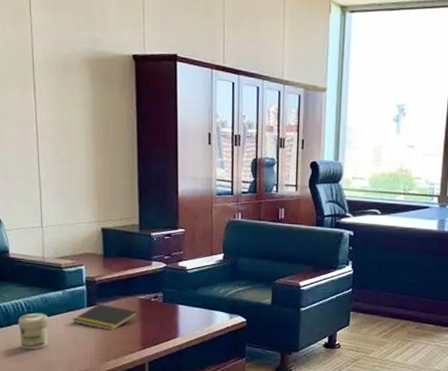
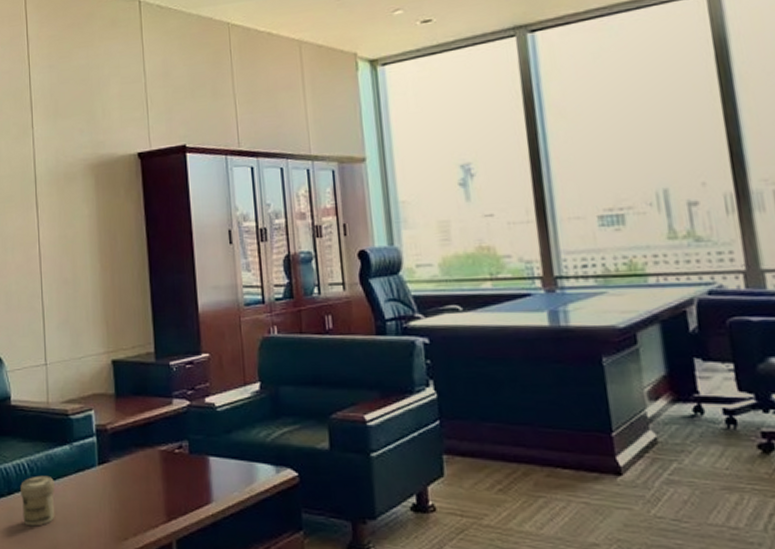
notepad: present [72,303,138,329] -> none [81,459,160,494]

